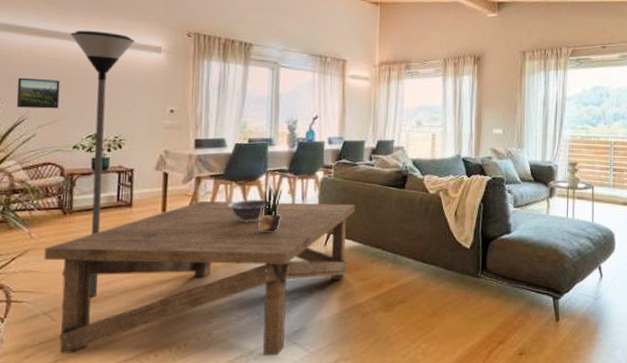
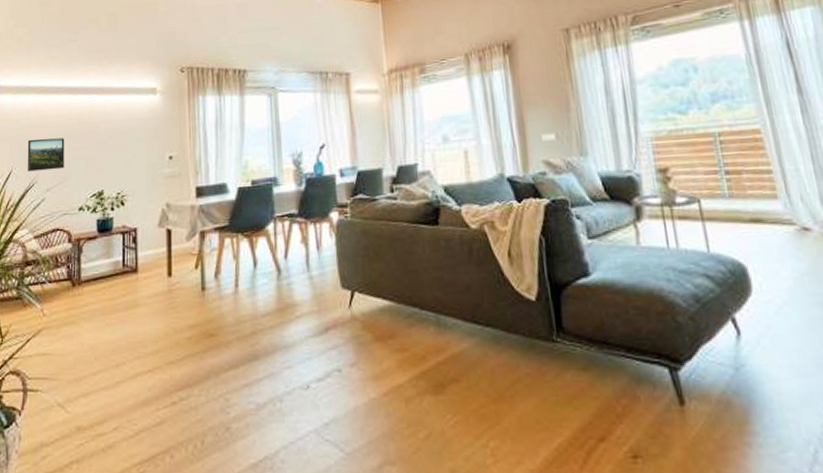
coffee table: present [44,201,355,355] -> none [56,250,381,457]
floor lamp: present [70,30,134,297] -> none [72,79,130,383]
decorative bowl: present [227,199,274,222] -> none [235,252,285,283]
potted plant: present [258,186,283,231] -> none [270,235,295,293]

